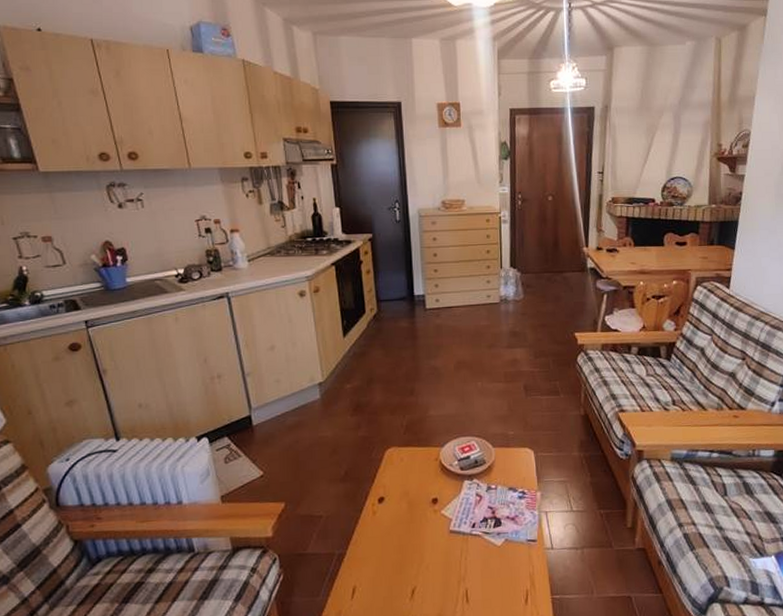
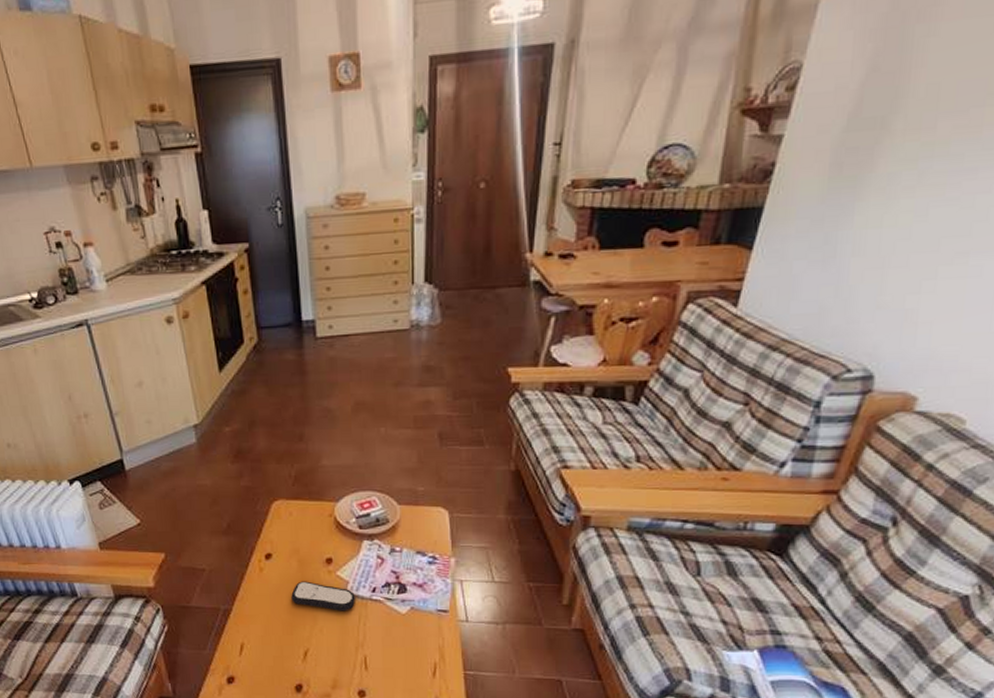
remote control: none [401,521,459,548] -> present [291,581,356,611]

